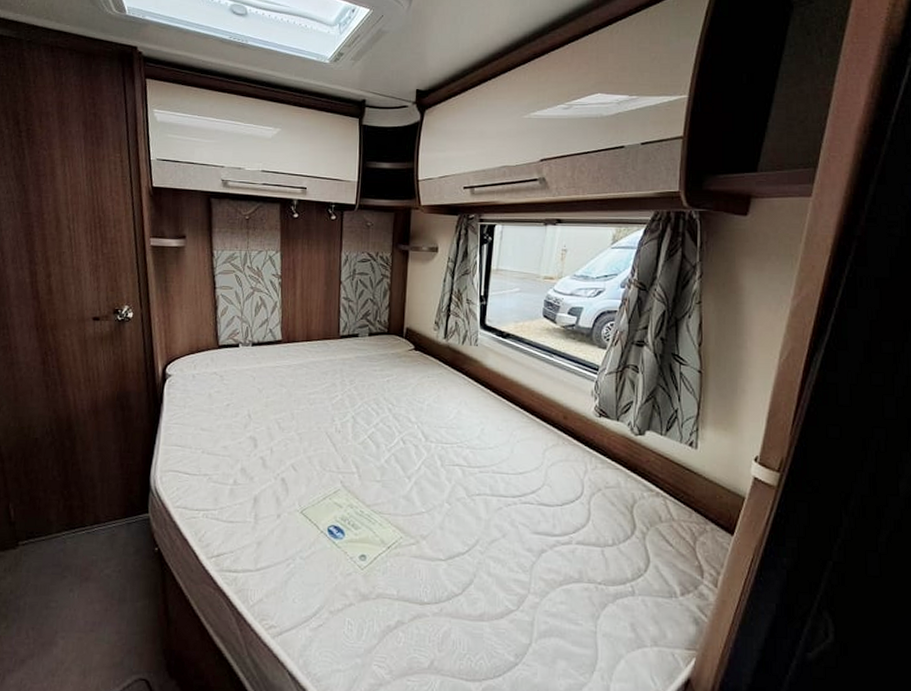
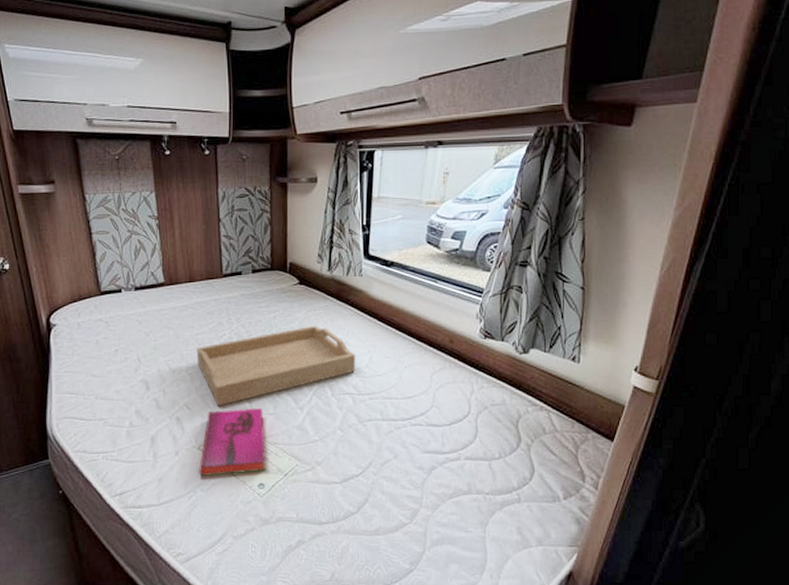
hardback book: none [299,473,370,544] -> present [198,407,266,477]
serving tray: none [307,392,468,470] -> present [196,325,356,406]

